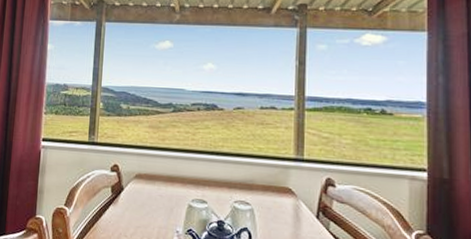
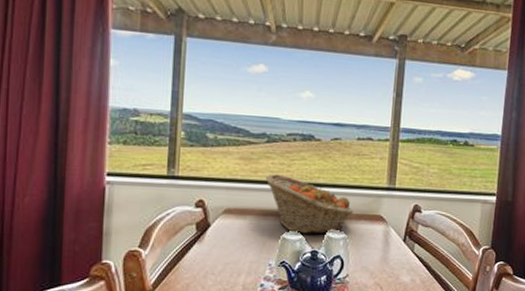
fruit basket: none [172,142,259,204] -> present [265,174,353,234]

